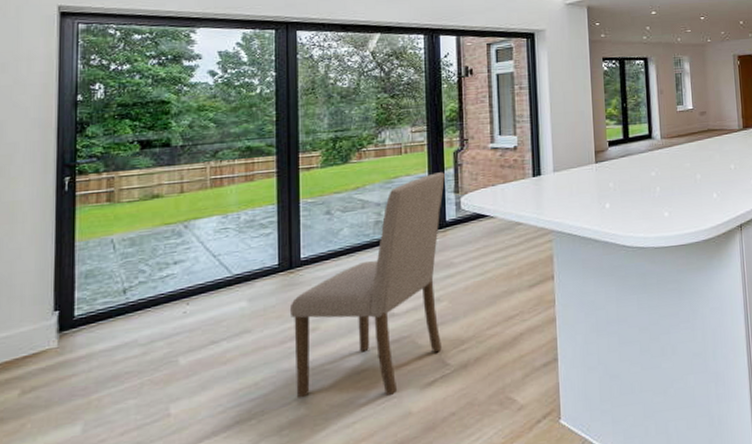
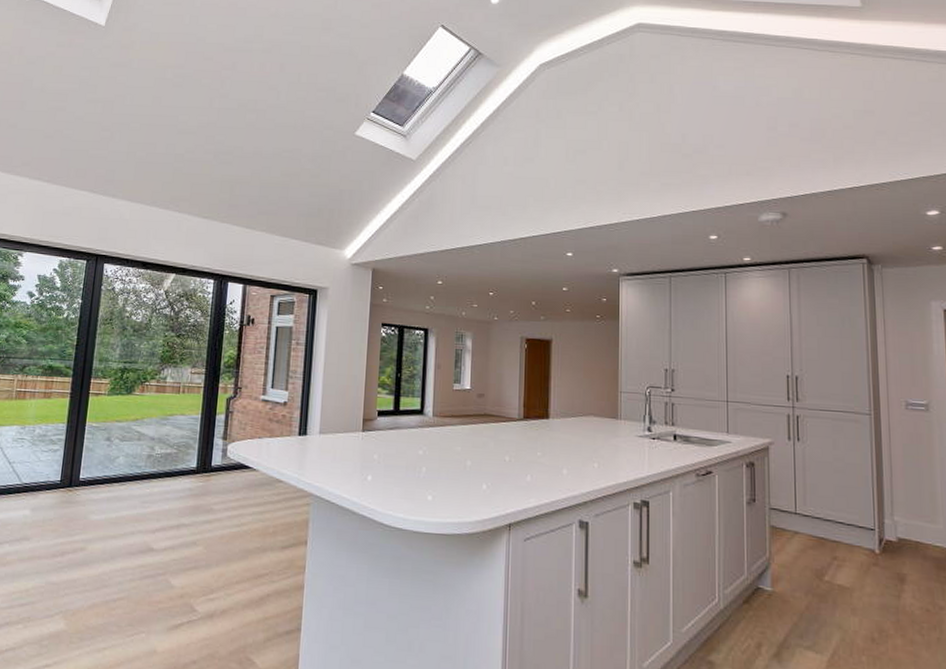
dining chair: present [289,172,445,398] -> none [59,416,216,629]

